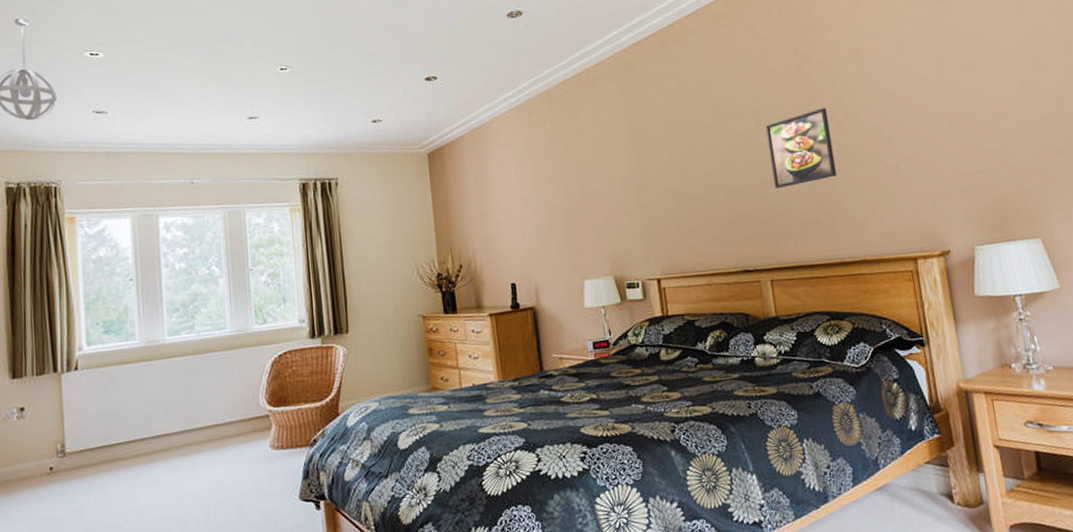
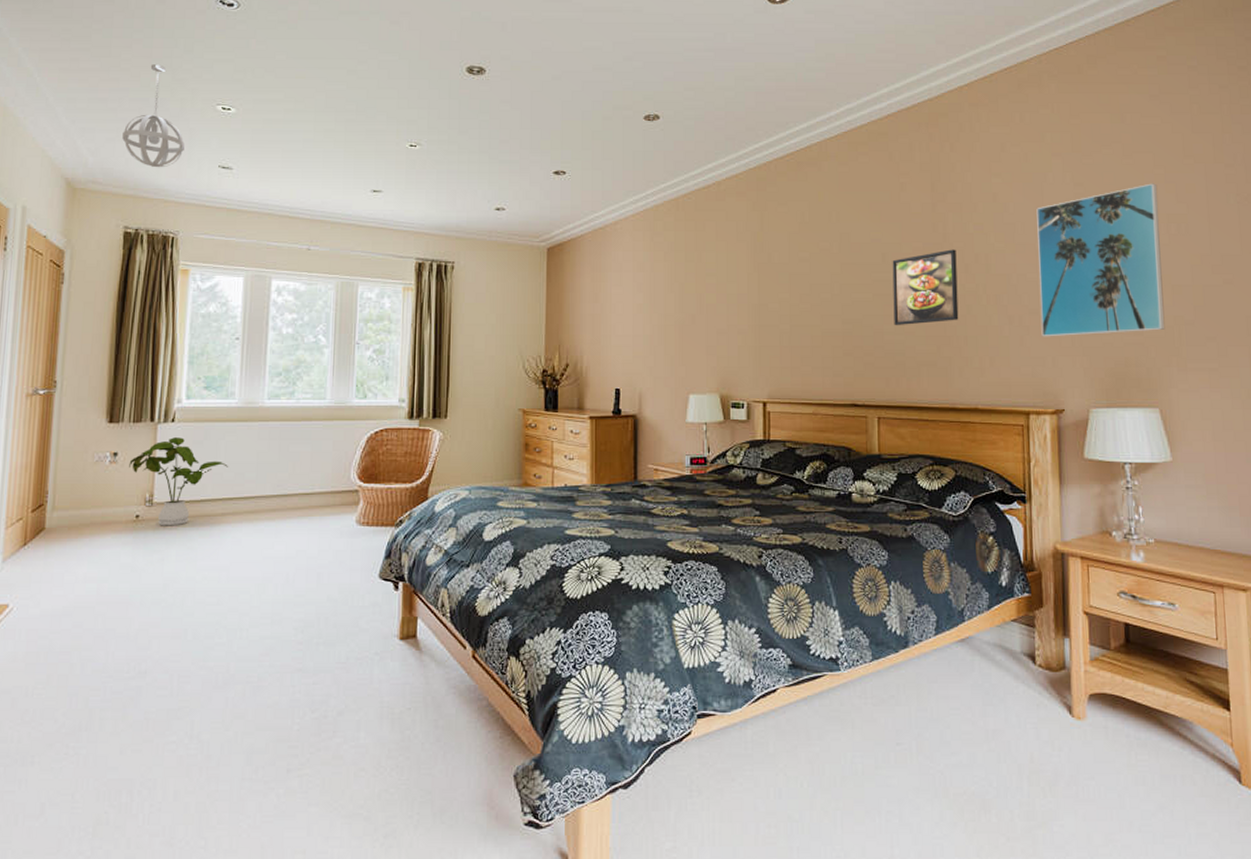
house plant: none [37,384,138,476] -> present [129,437,229,526]
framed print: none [898,21,1037,183] -> present [1036,183,1165,337]

